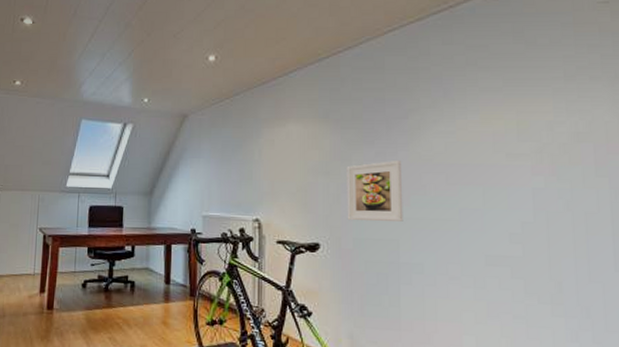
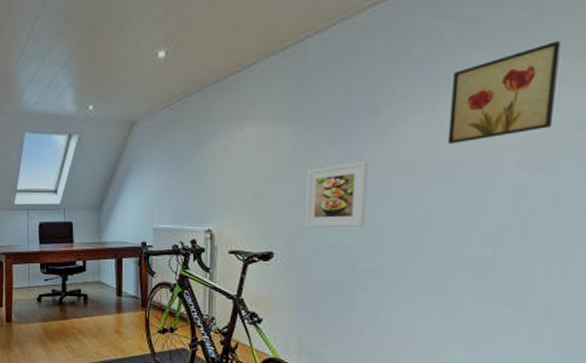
wall art: none [467,68,556,149] -> present [447,41,561,144]

